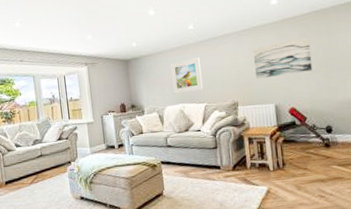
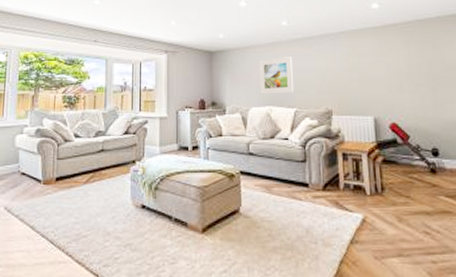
wall art: present [252,37,313,80] -> none [350,47,417,87]

